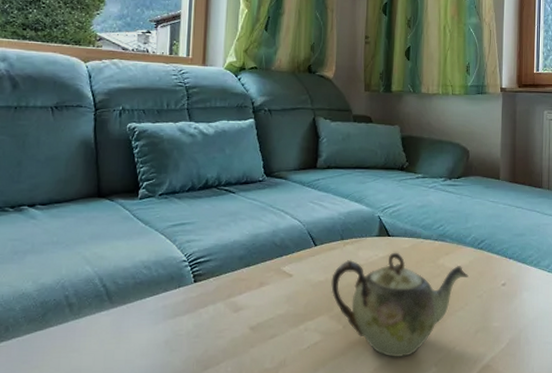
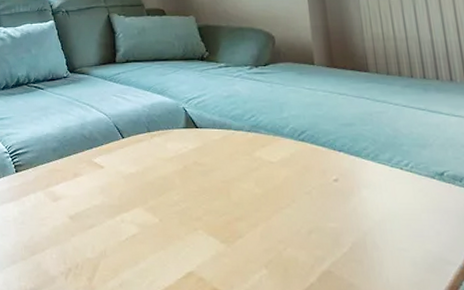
teapot: present [331,252,469,358] -> none [142,144,292,256]

